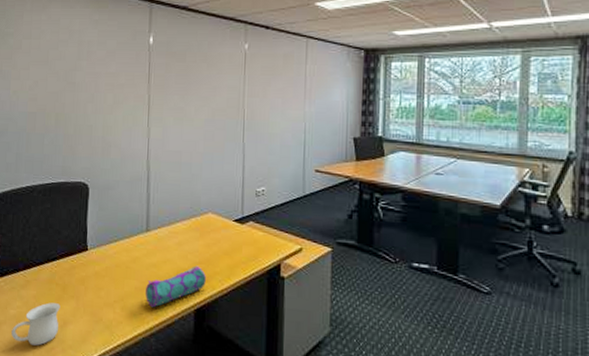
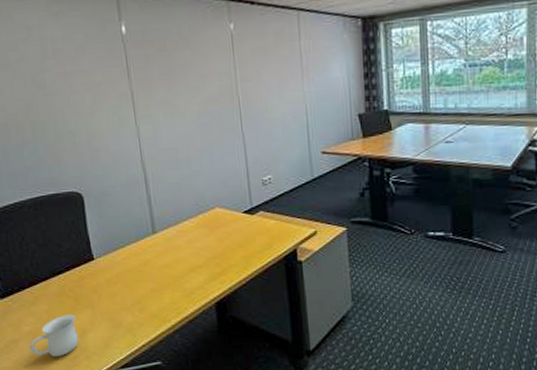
pencil case: present [145,265,206,308] -> none [161,261,223,306]

